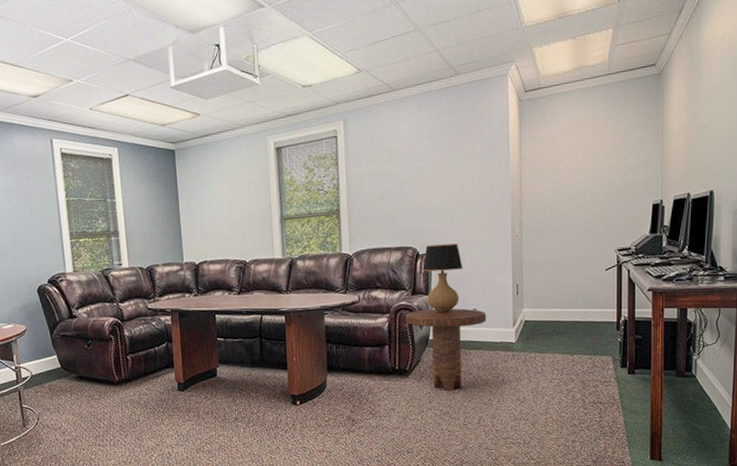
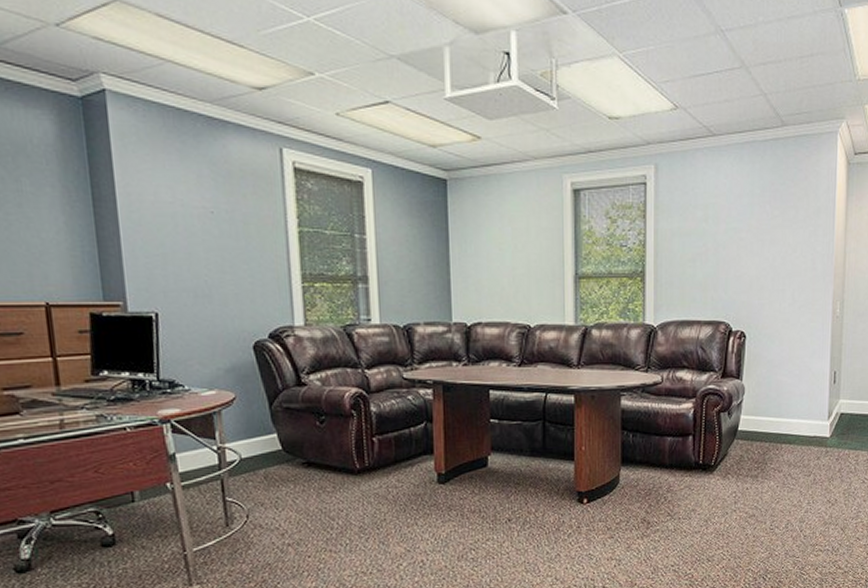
side table: present [405,308,487,391] -> none [713,395,802,491]
table lamp: present [422,243,477,315] -> none [735,321,791,405]

